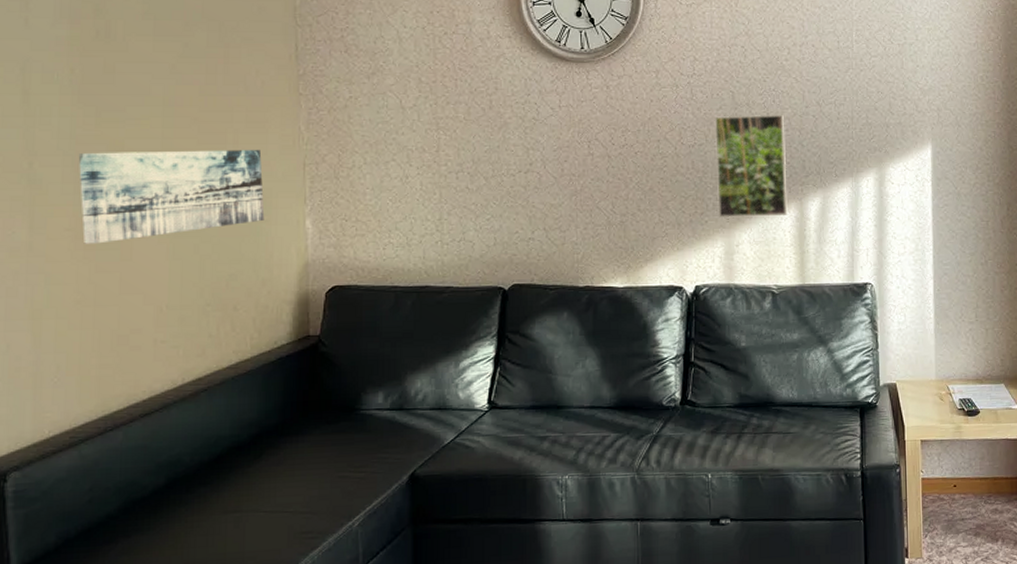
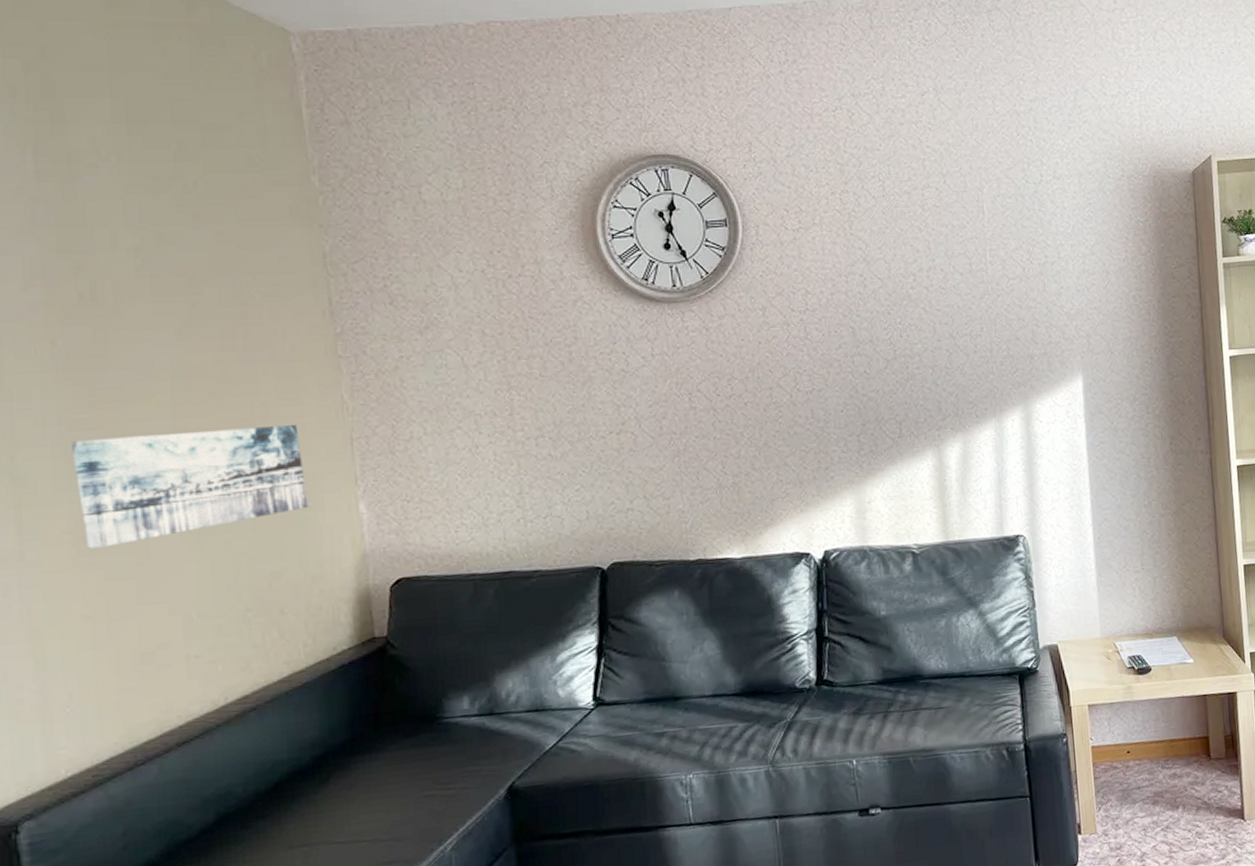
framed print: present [714,114,788,219] -> none [835,350,925,473]

